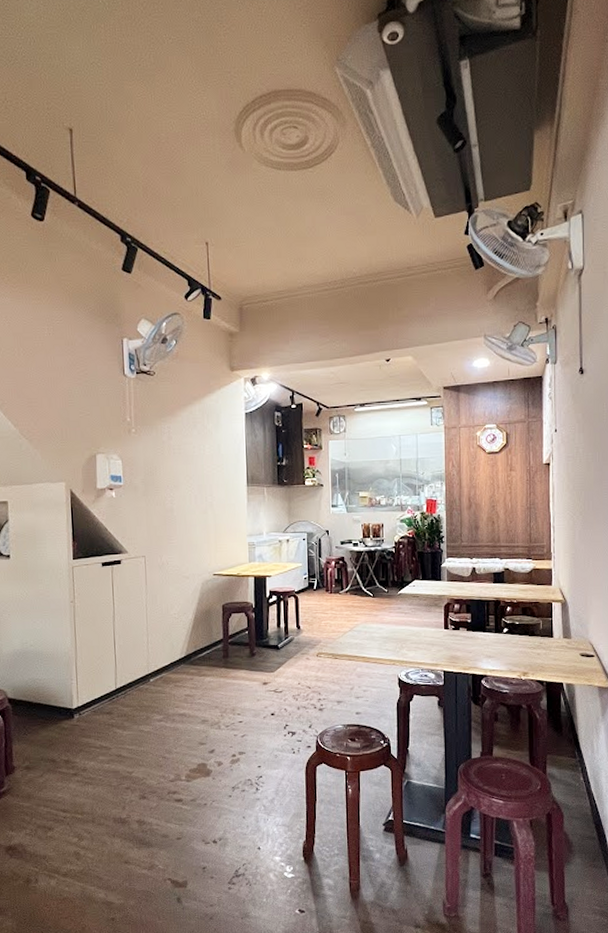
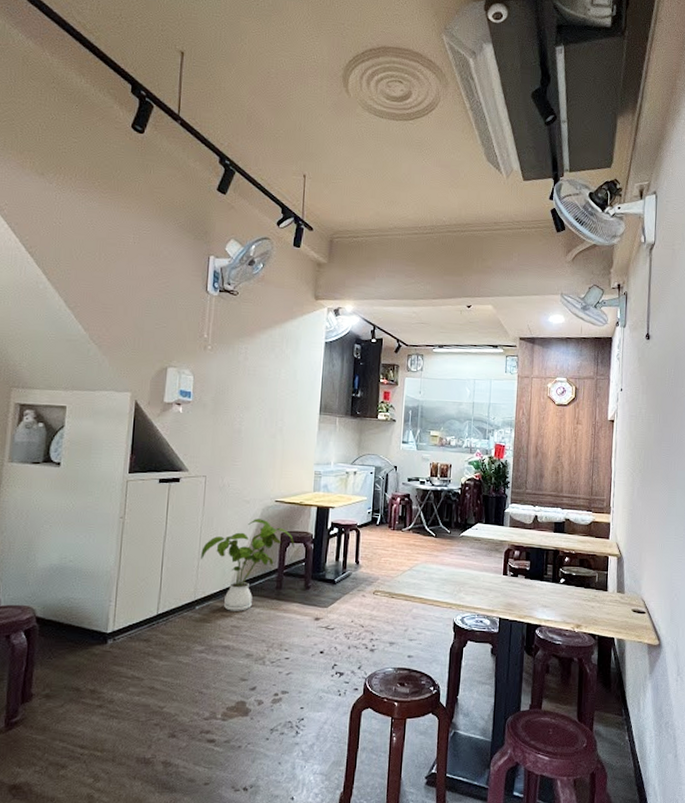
house plant: none [149,593,236,682] -> present [201,519,295,611]

